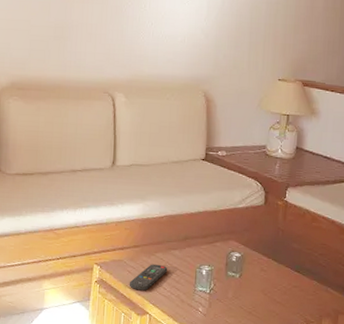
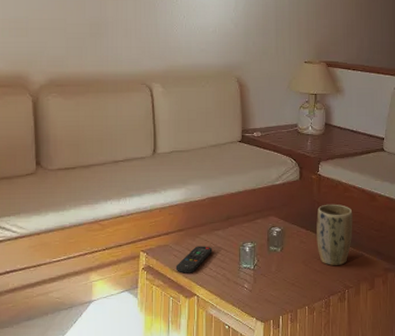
plant pot: none [278,233,320,298] -> present [316,204,353,265]

